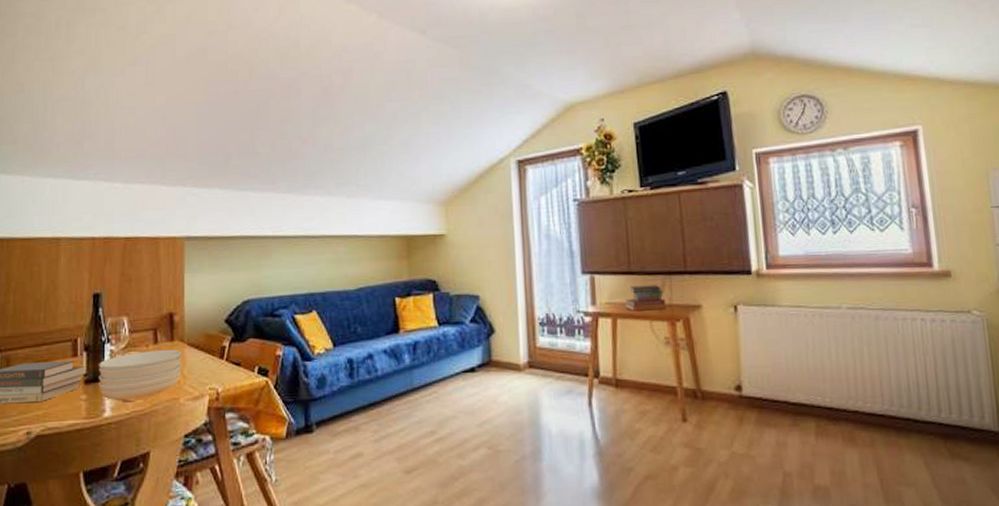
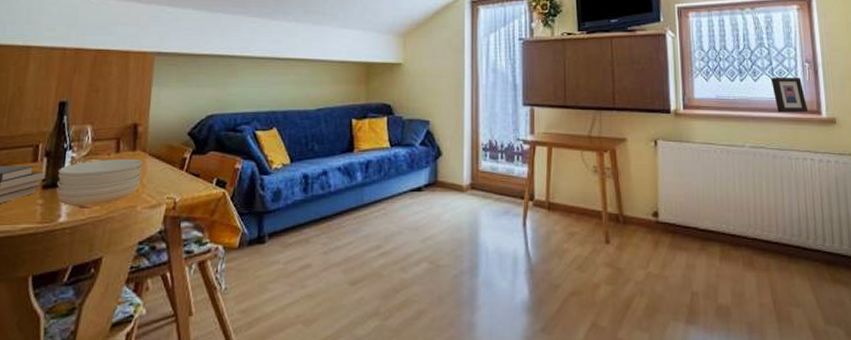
books: present [624,285,666,311] -> none [560,118,596,141]
picture frame: none [869,225,916,268] -> present [770,77,808,113]

